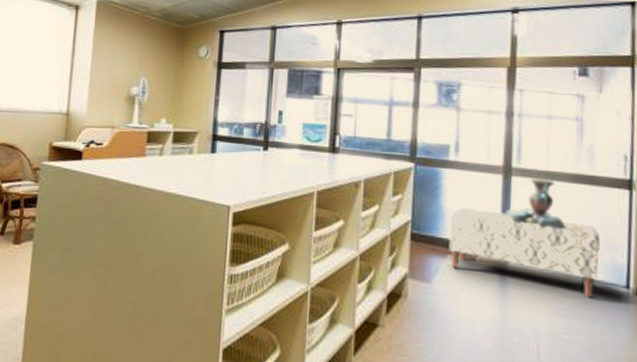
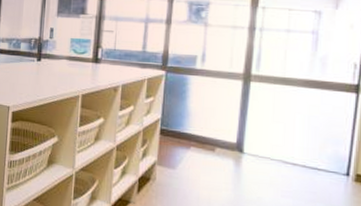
bench: present [449,206,600,298] -> none [192,107,325,183]
decorative urn: present [504,178,567,230] -> none [242,83,297,127]

